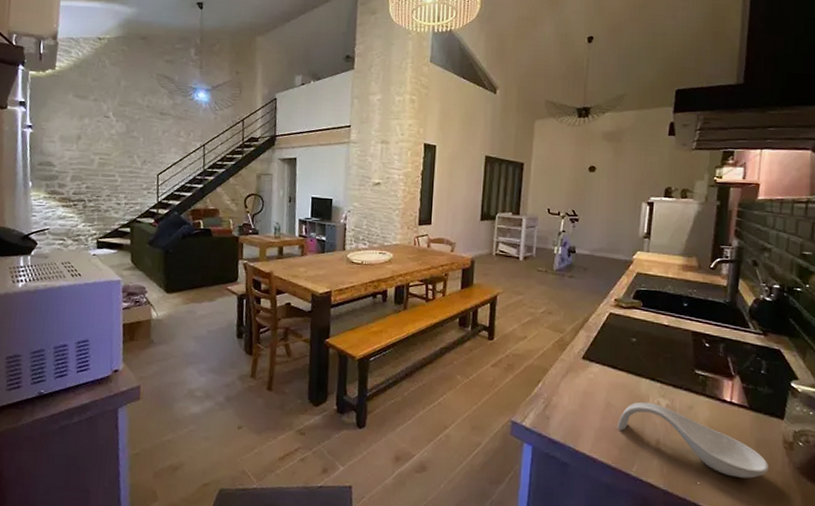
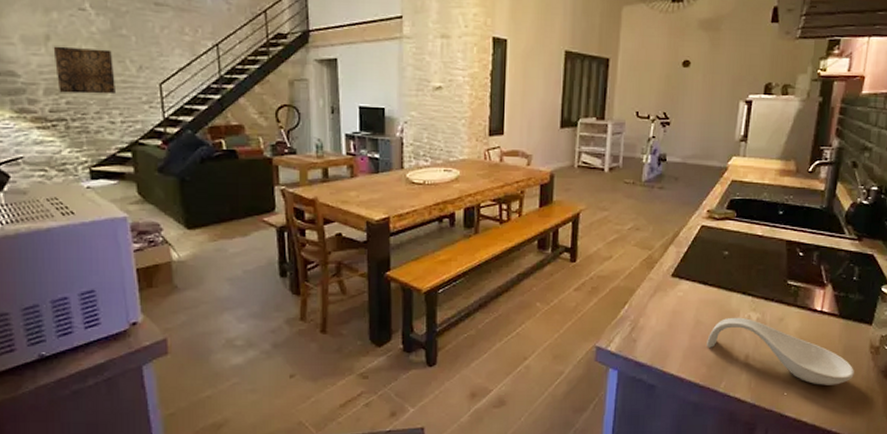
wall art: none [82,144,125,182] -> present [53,46,115,95]

